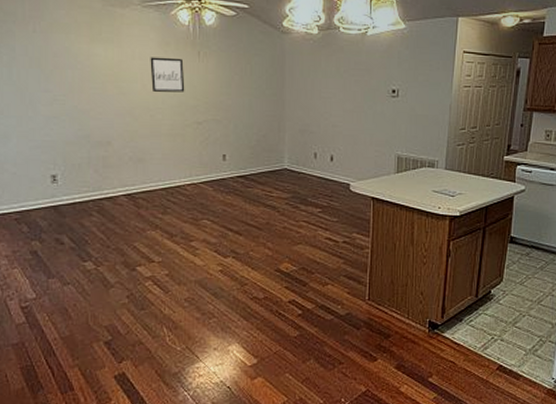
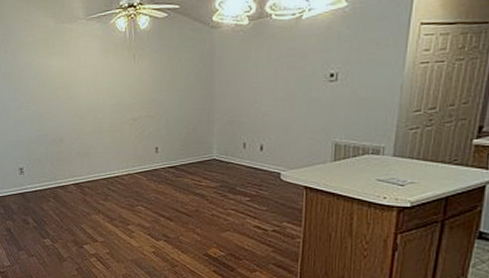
wall art: present [150,57,185,92] -> none [93,62,122,94]

